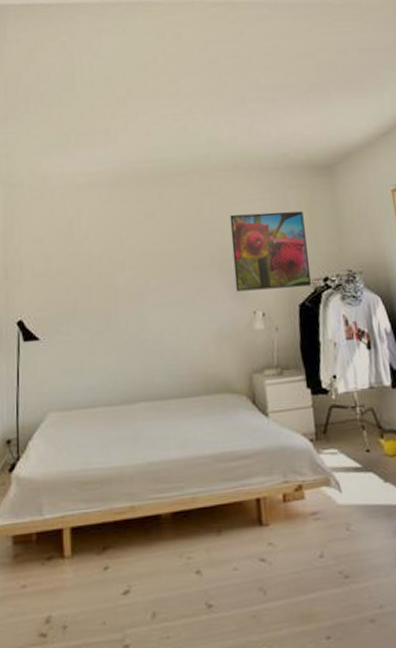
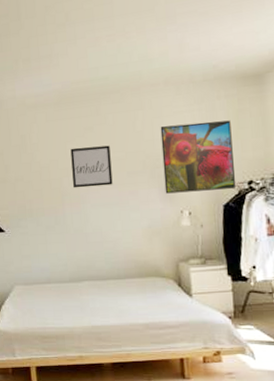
wall art: none [127,234,177,285] -> present [70,145,113,188]

